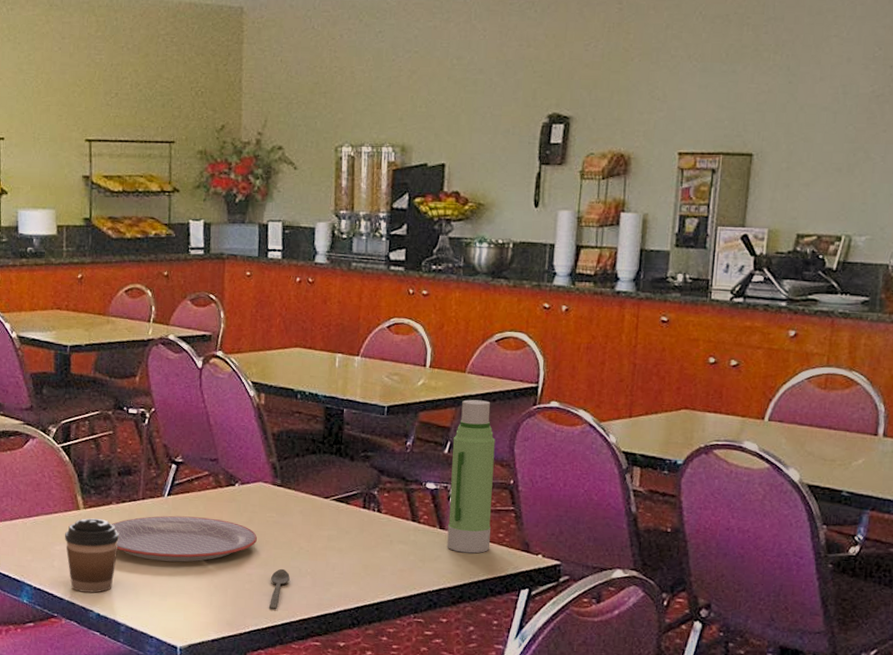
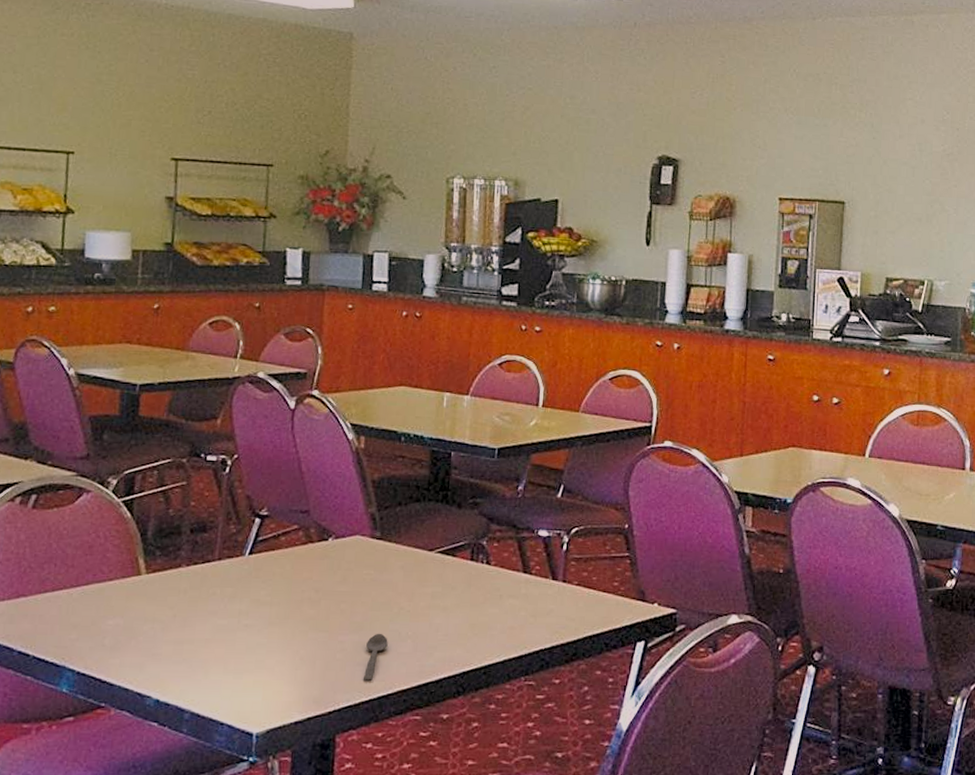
coffee cup: present [65,518,120,593] -> none [120,585,189,675]
plate: present [112,515,258,562] -> none [180,577,353,632]
water bottle: present [447,399,496,554] -> none [560,440,610,605]

